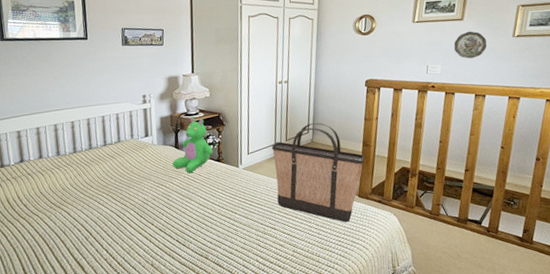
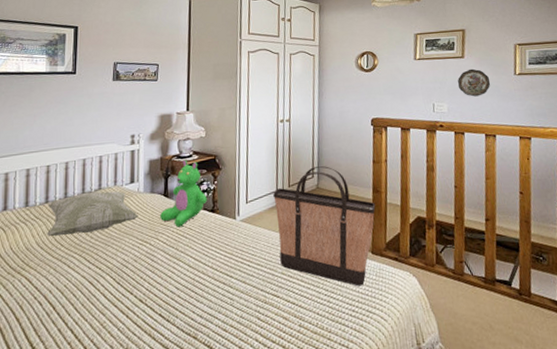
decorative pillow: none [77,143,154,180] -> present [47,191,138,237]

